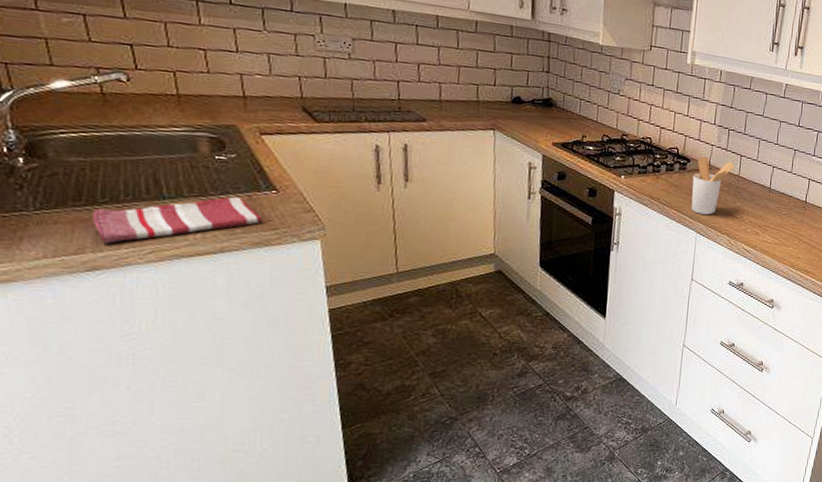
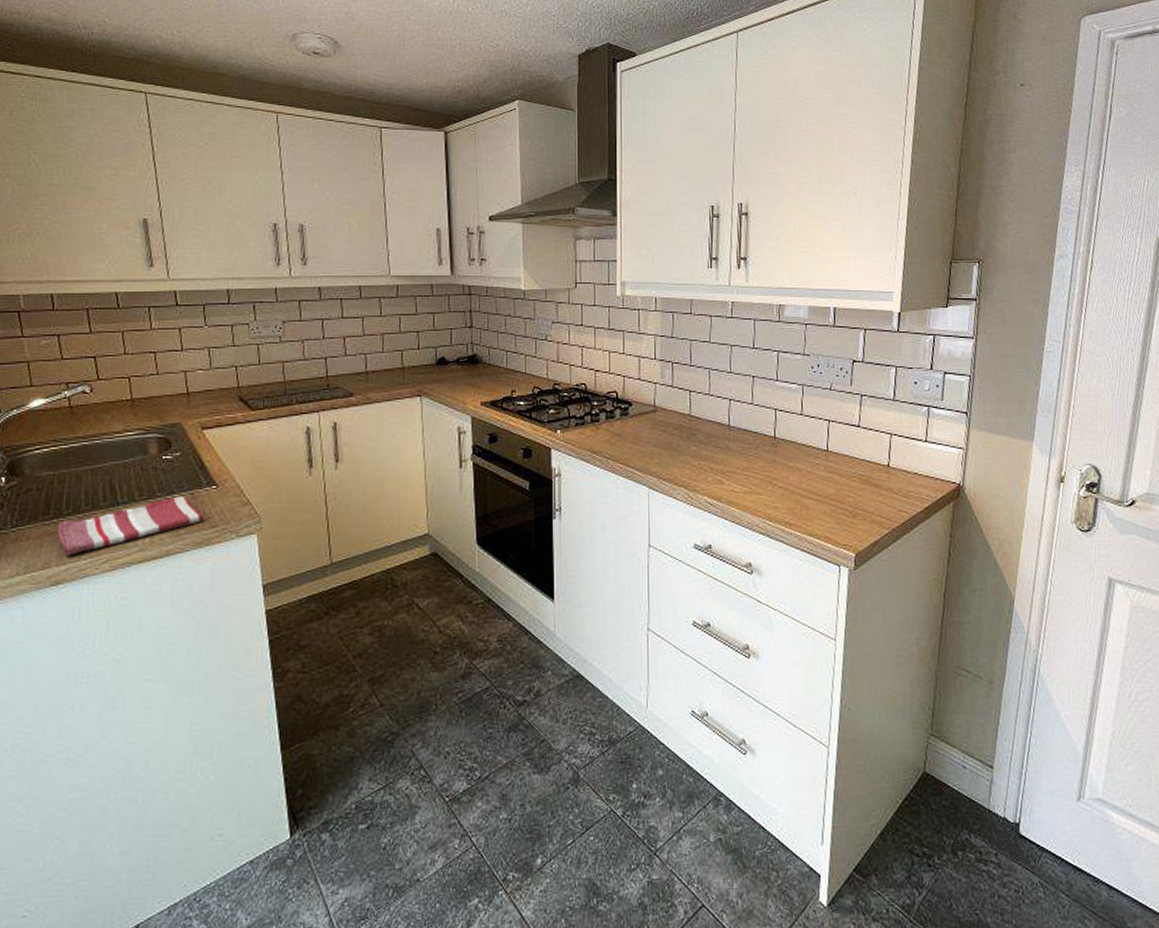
utensil holder: present [691,156,735,215] -> none [637,397,684,465]

